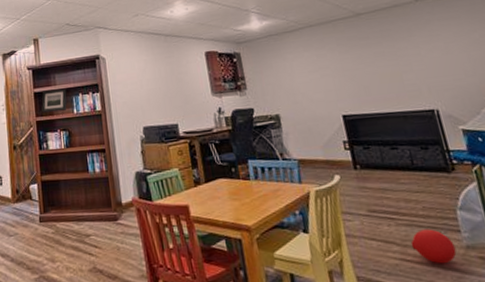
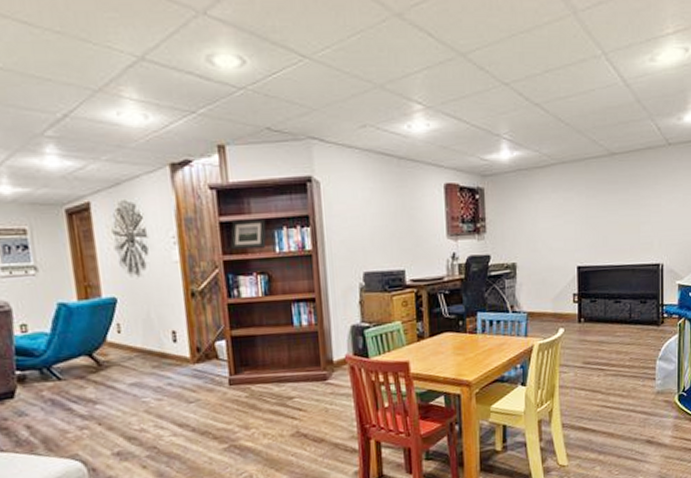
ball: present [410,229,457,264] -> none [613,378,648,409]

